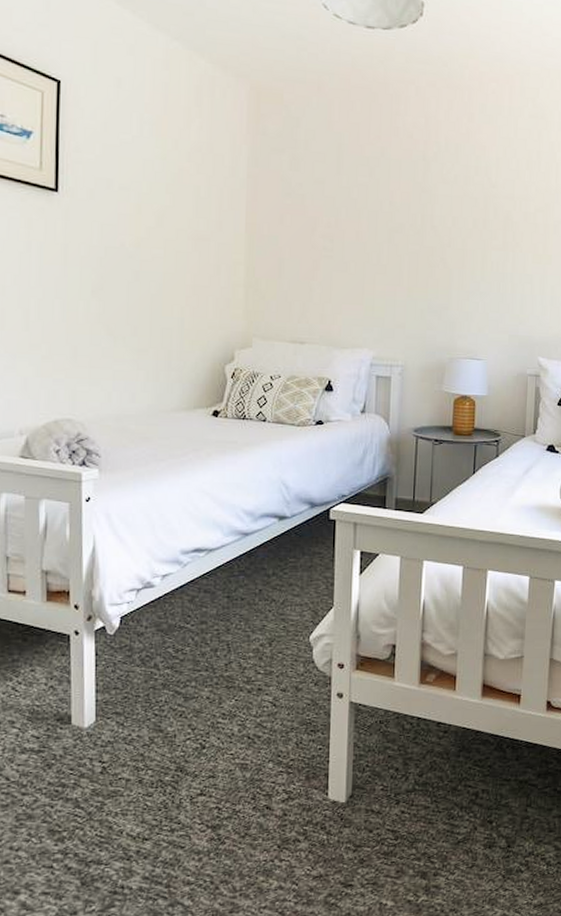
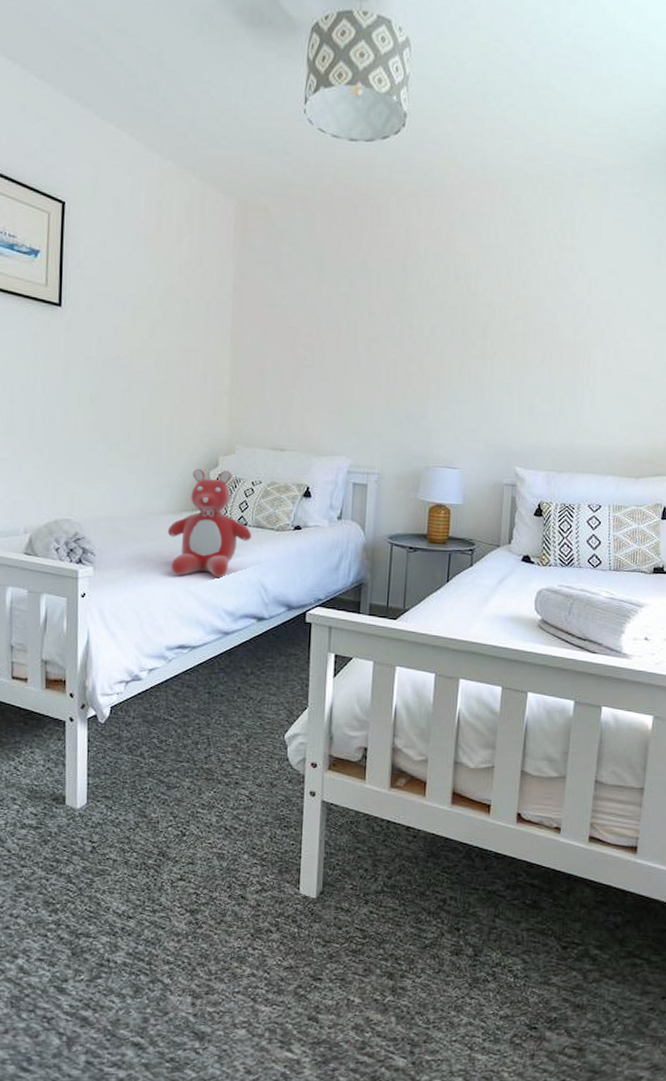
teddy bear: none [180,363,272,476] -> present [167,468,252,577]

